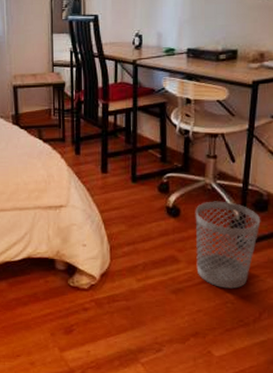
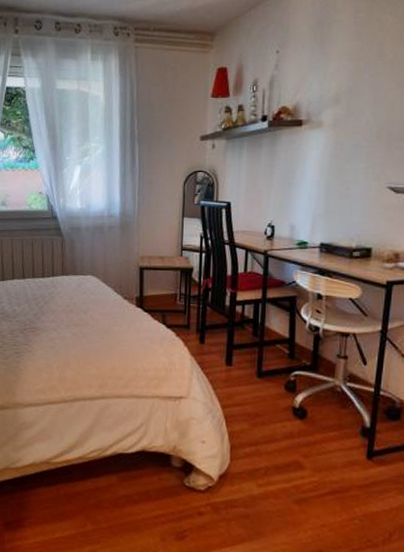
wastebasket: present [195,201,261,289] -> none [322,404,393,504]

